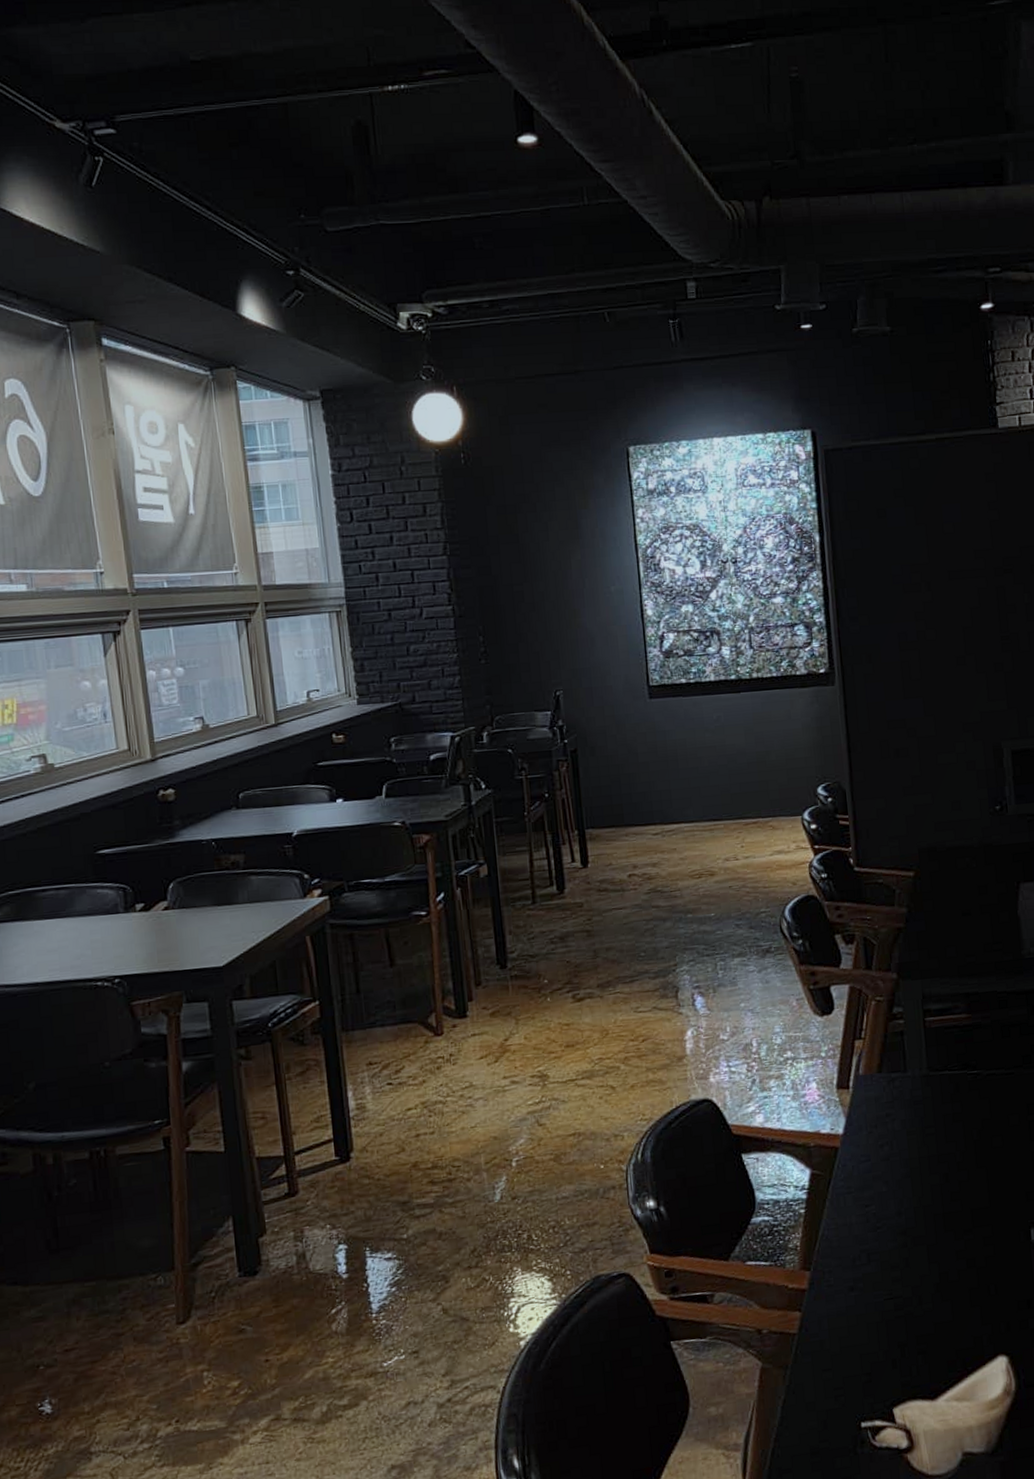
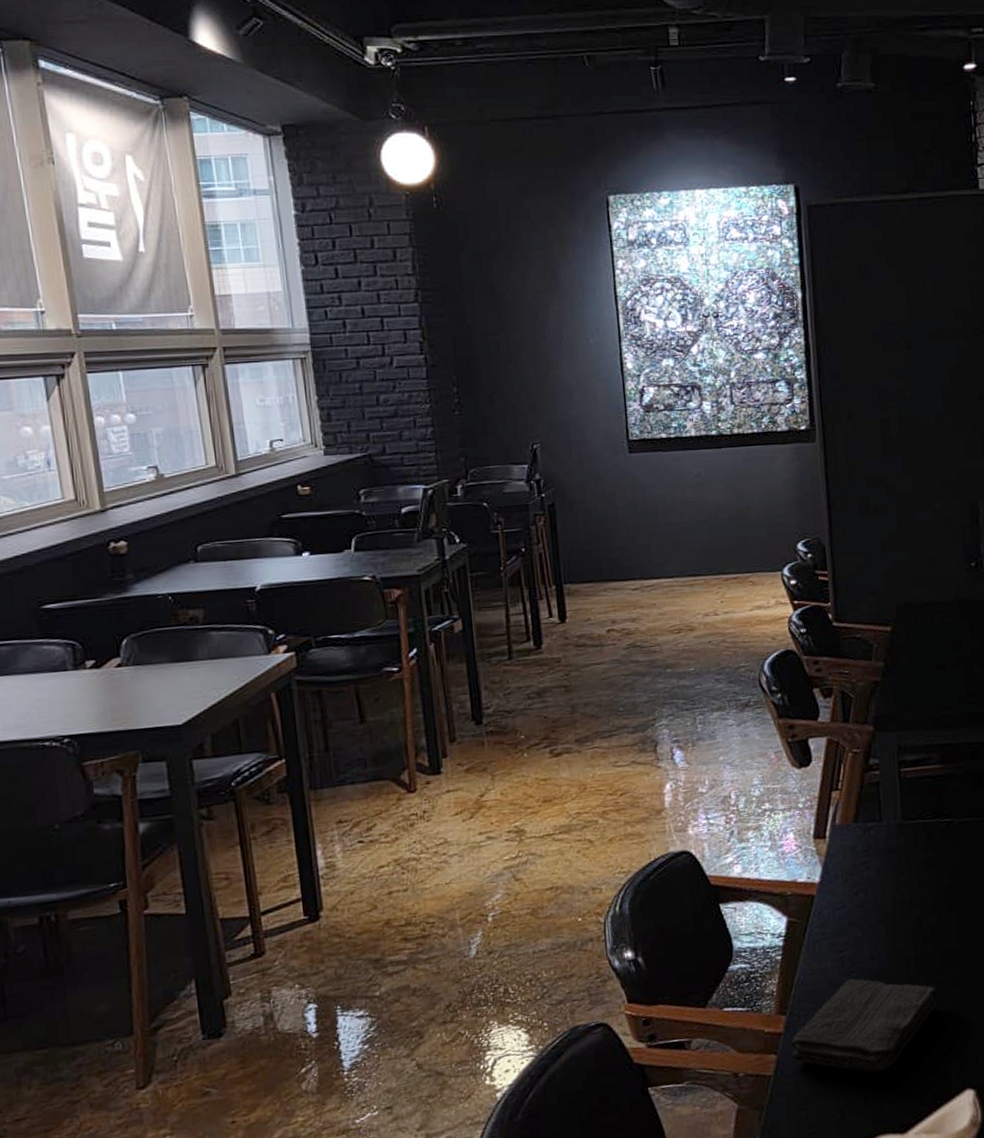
washcloth: none [814,1235,968,1334] -> present [790,979,938,1073]

